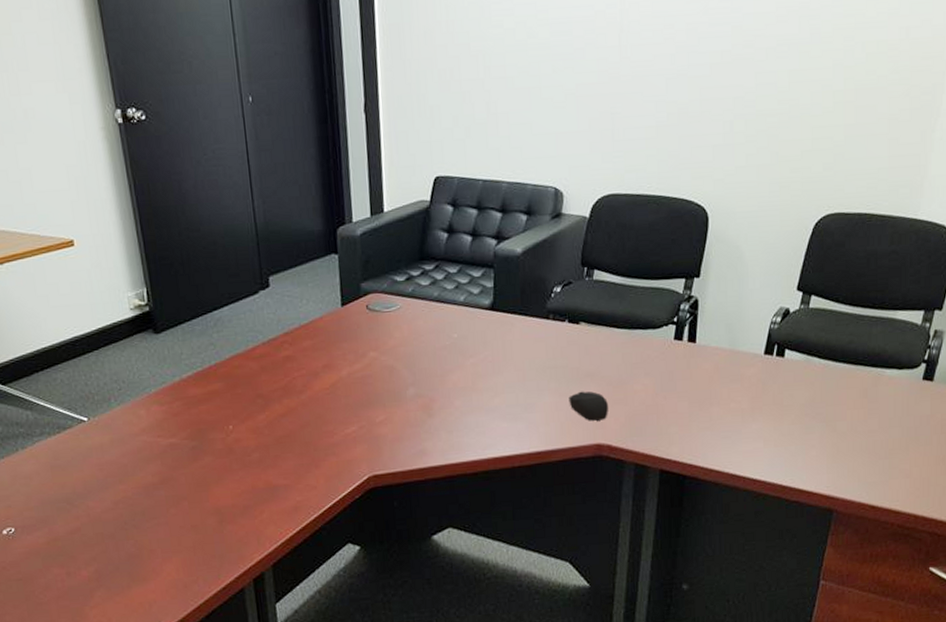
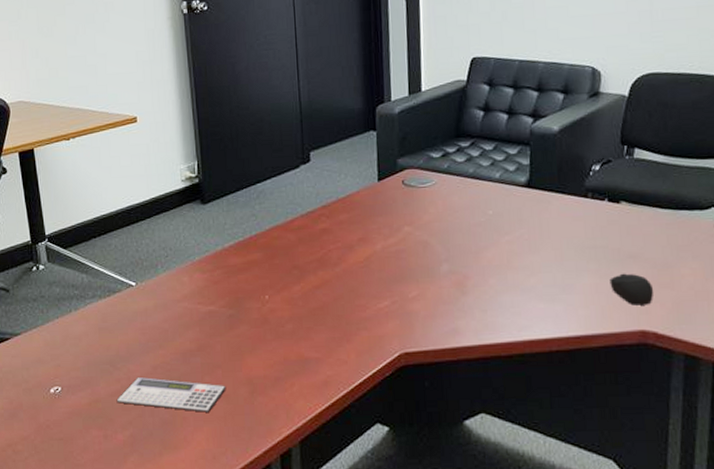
calculator: none [77,513,194,544] -> present [116,376,226,412]

